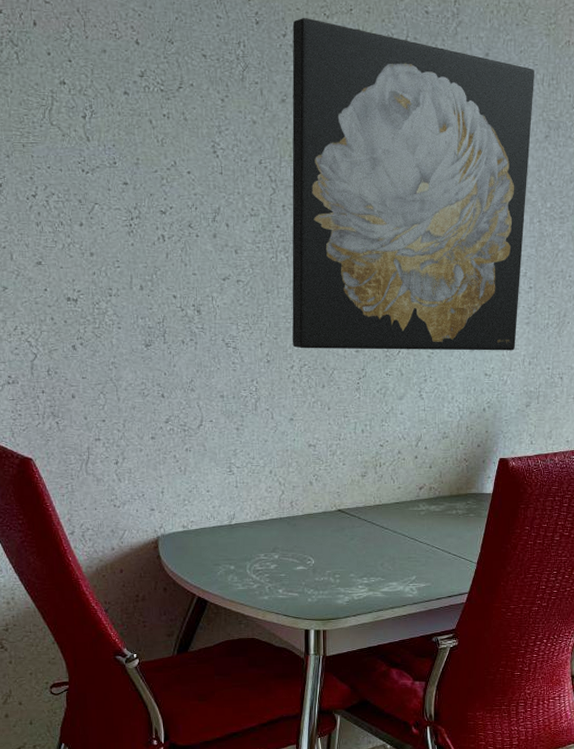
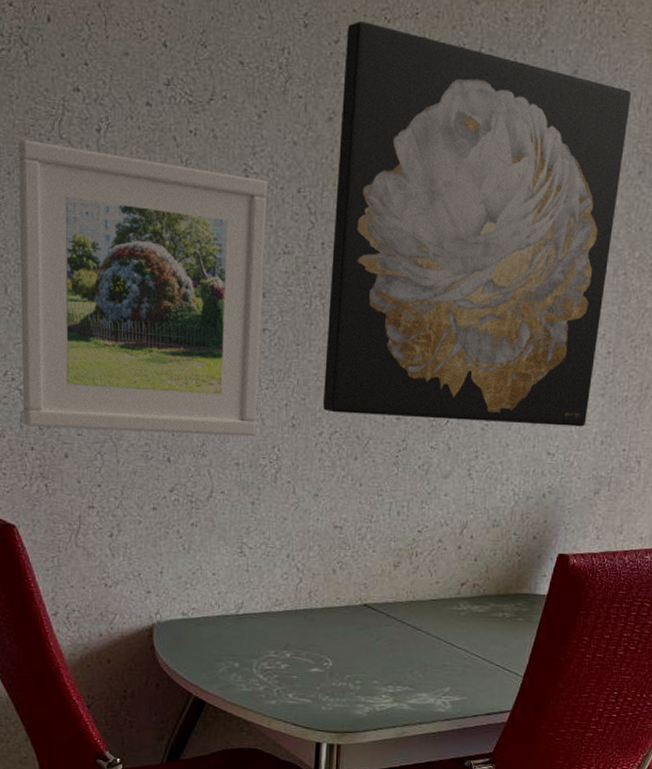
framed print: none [15,127,237,373] -> present [18,139,268,437]

